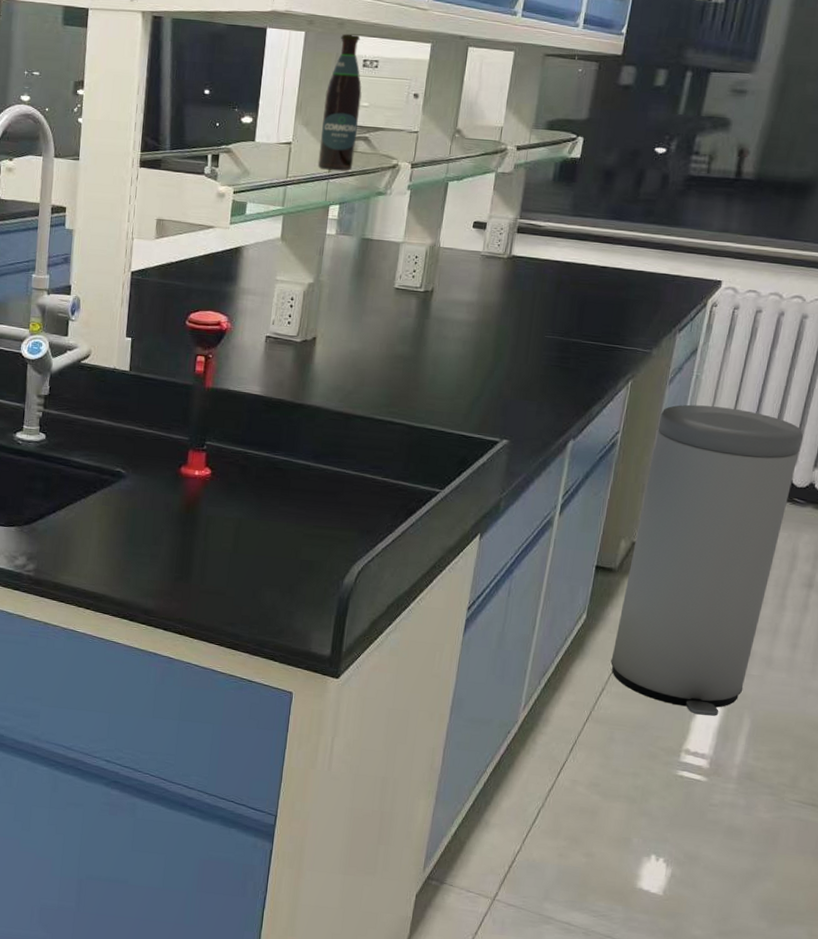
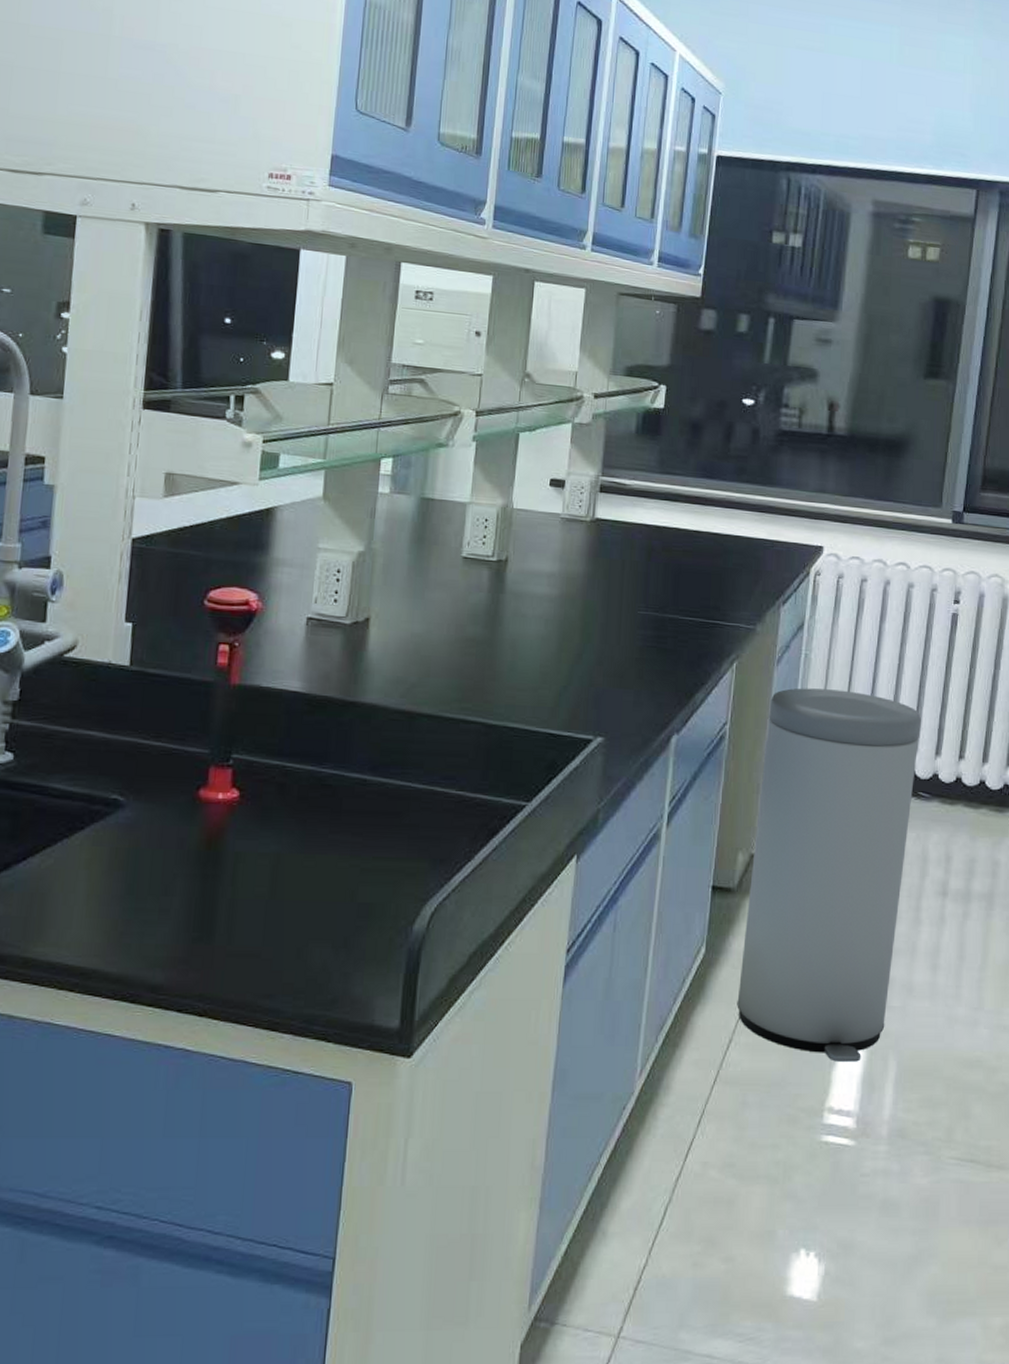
bottle: present [317,33,362,172] -> none [365,260,415,419]

